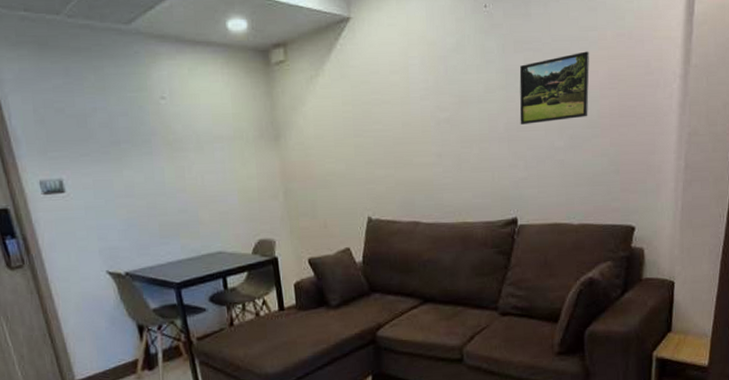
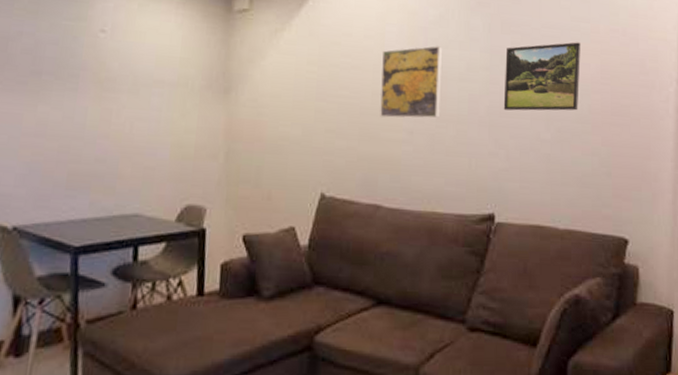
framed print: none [407,72,464,145] -> present [380,46,443,118]

